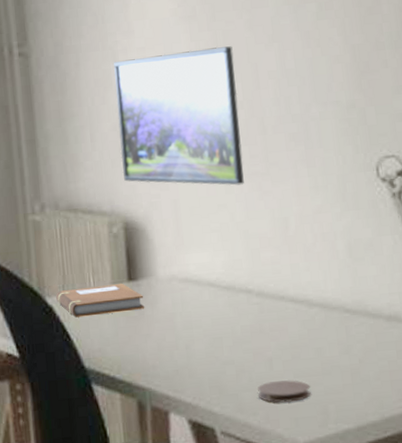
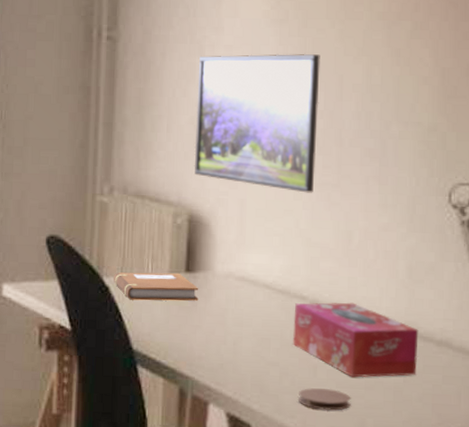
tissue box: none [242,289,371,365] -> present [292,302,419,378]

